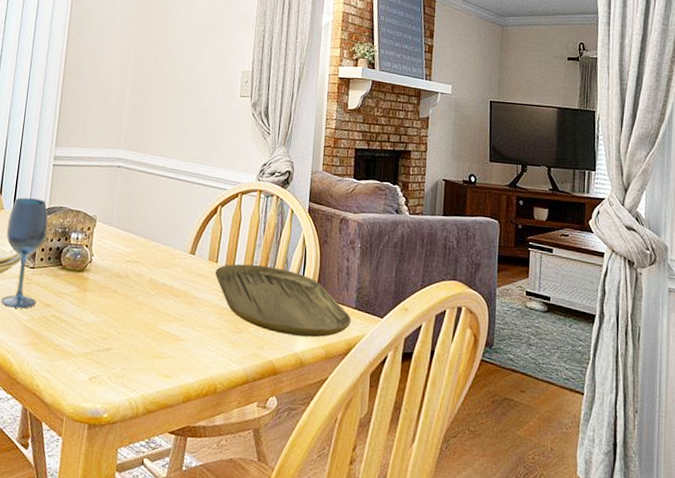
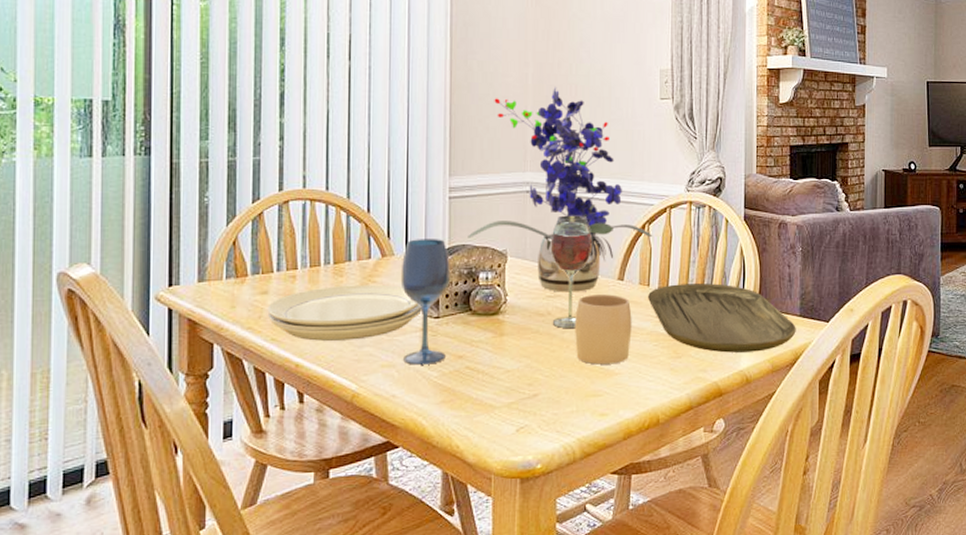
flower arrangement: none [65,78,224,261] -> present [468,86,653,293]
wineglass: none [129,190,171,292] -> present [550,215,593,328]
mug: none [147,264,200,331] -> present [575,294,632,365]

